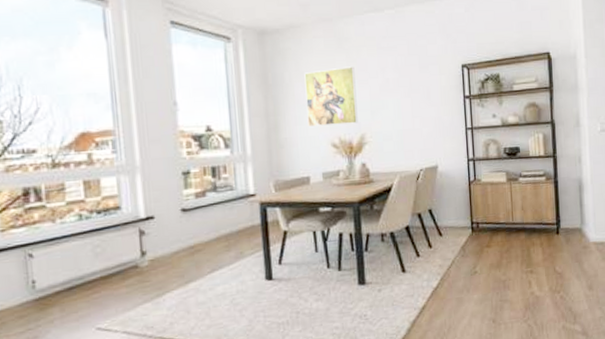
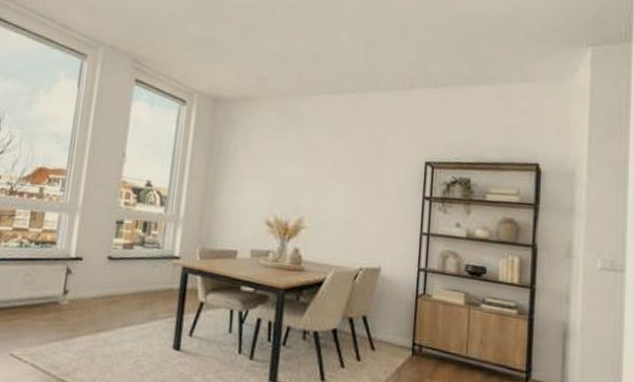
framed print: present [304,66,358,127] -> none [245,144,304,205]

